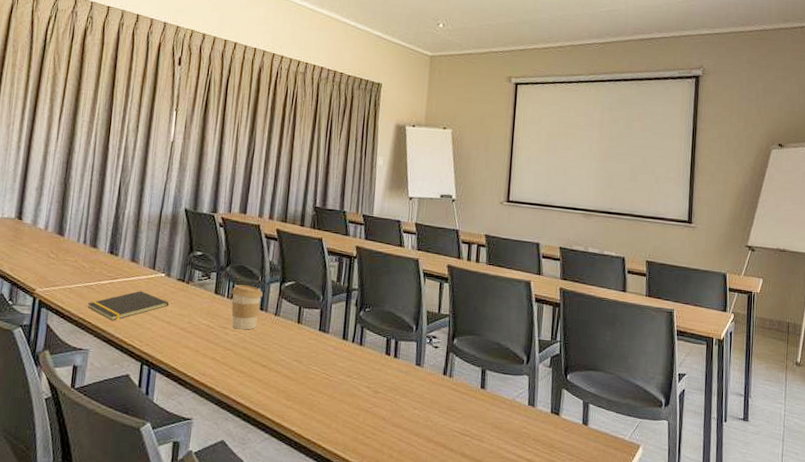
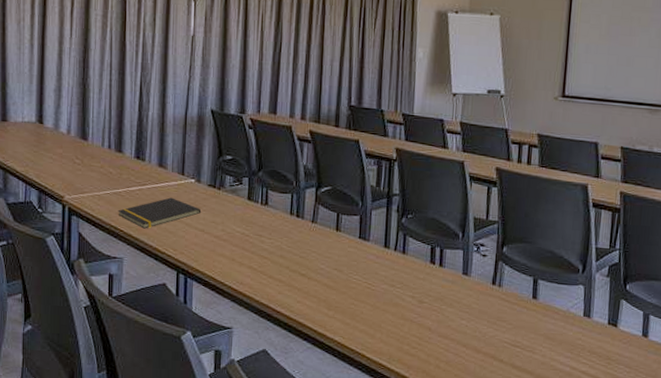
coffee cup: present [231,285,263,330] -> none [266,190,299,238]

